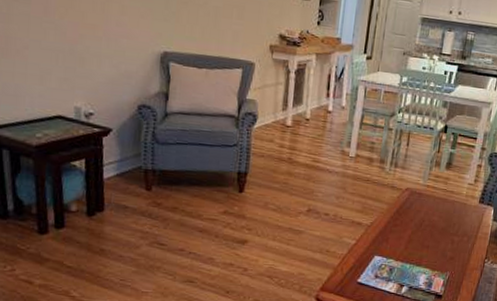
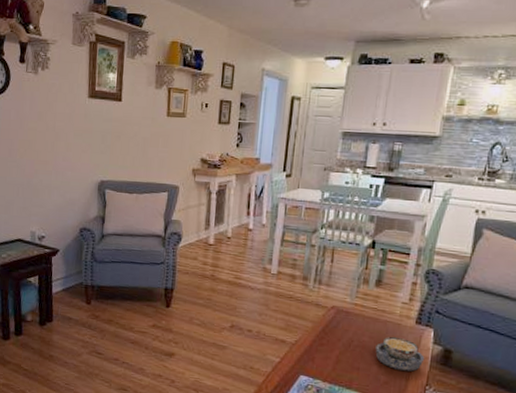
bowl: none [443,215,485,247] -> present [375,336,425,372]

